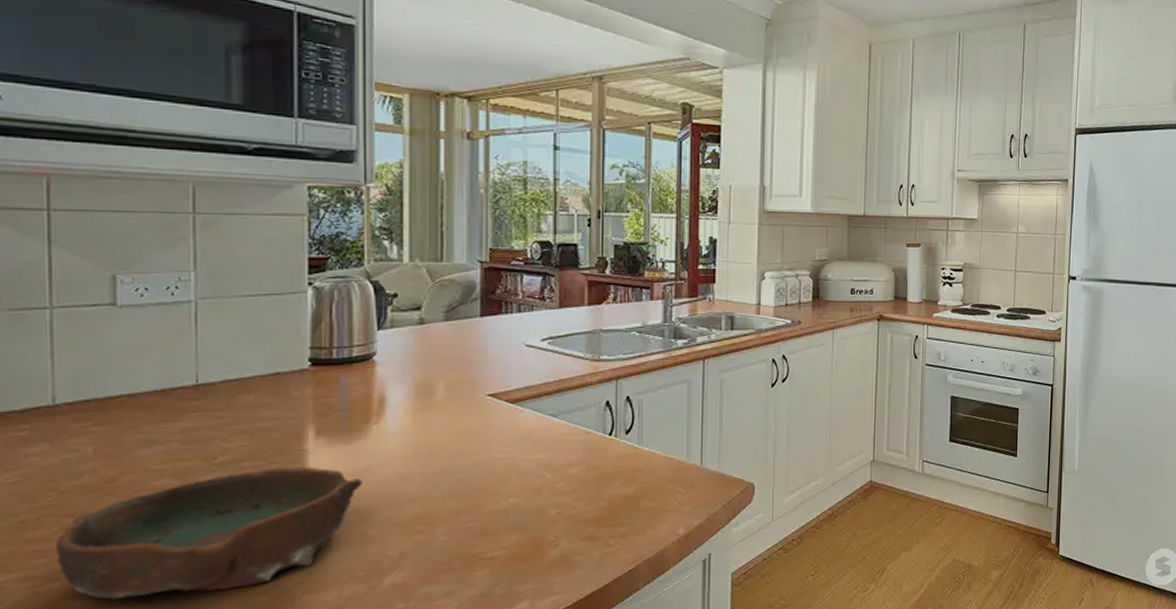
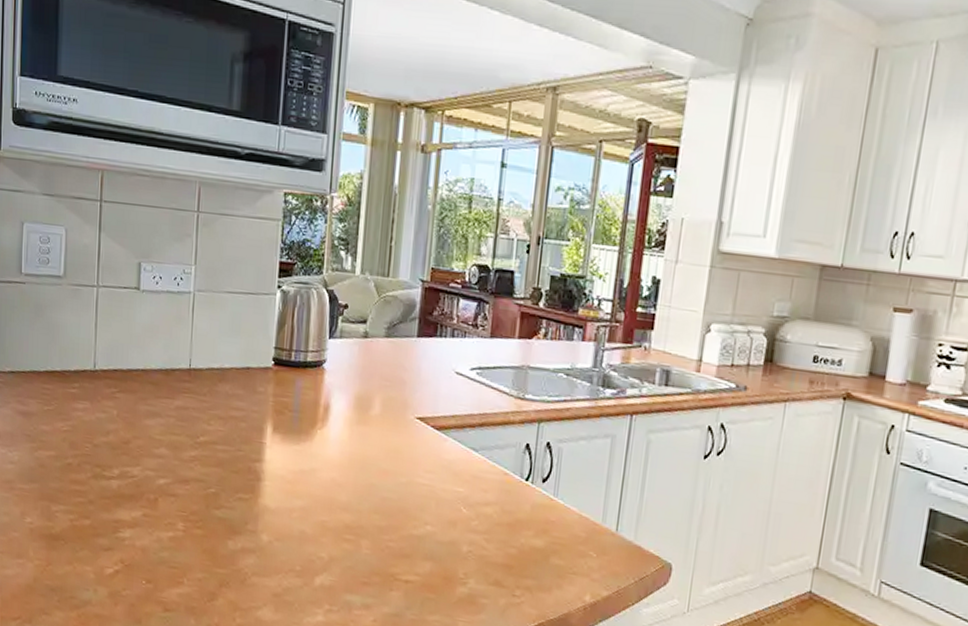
bowl: present [56,467,362,599] -> none [89,453,306,558]

